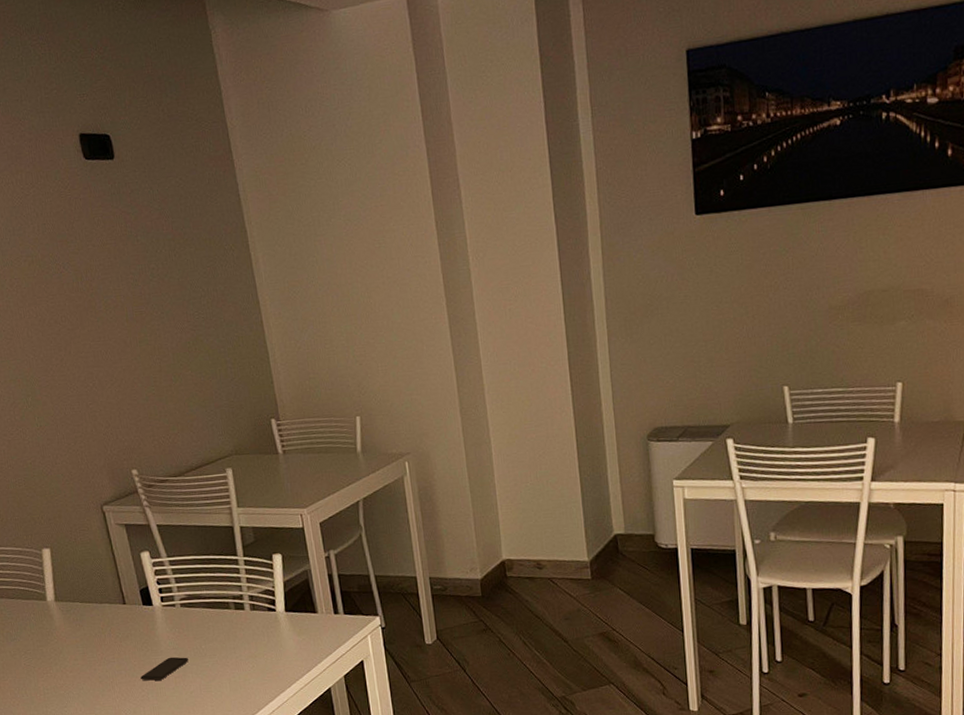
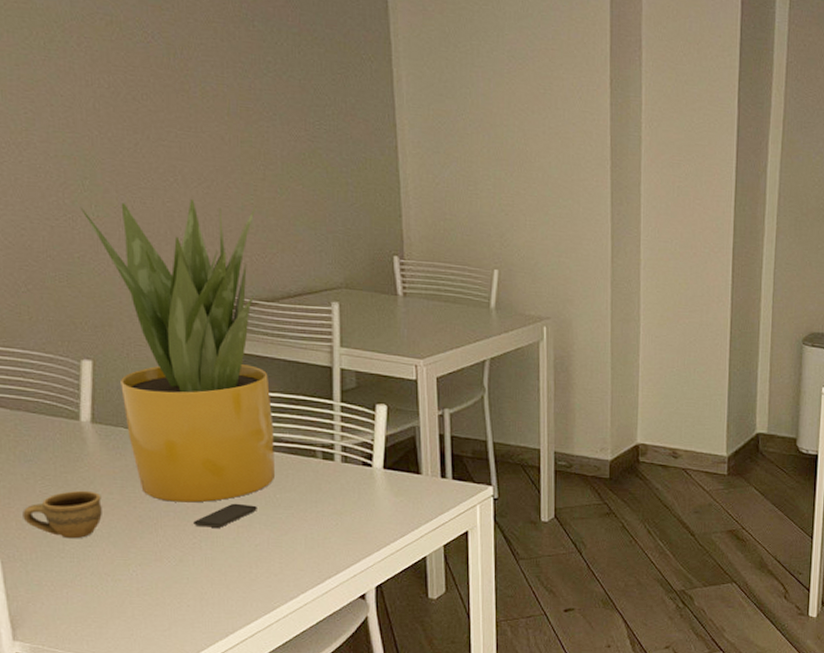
cup: none [14,659,72,702] -> present [23,490,102,539]
planter: none [27,395,199,662] -> present [79,200,274,503]

